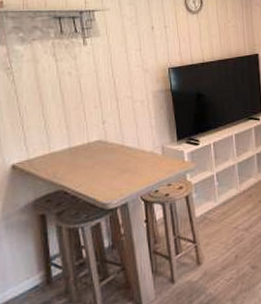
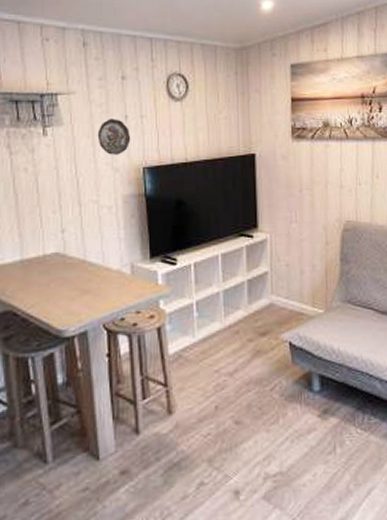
decorative plate: none [129,29,158,59] -> present [97,119,131,155]

